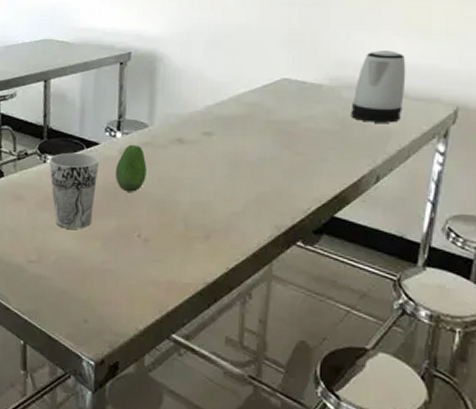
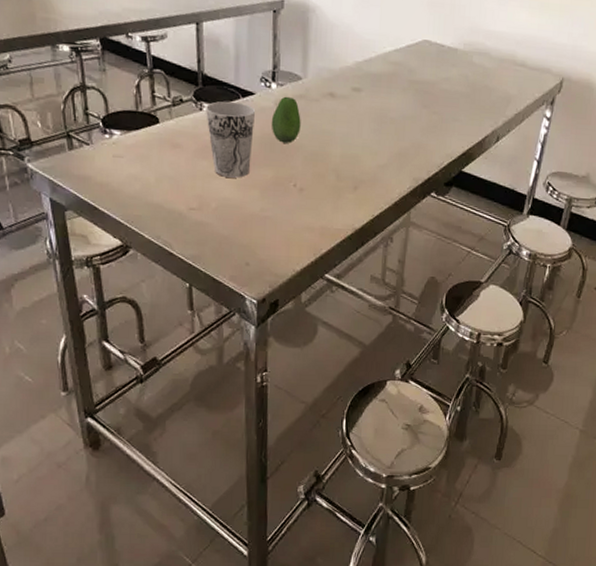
kettle: present [350,51,406,123] -> none [479,20,527,89]

